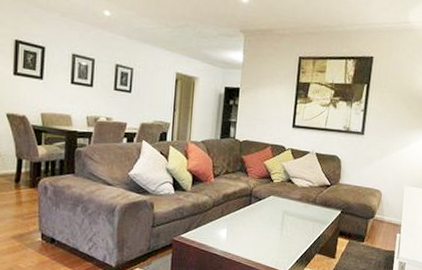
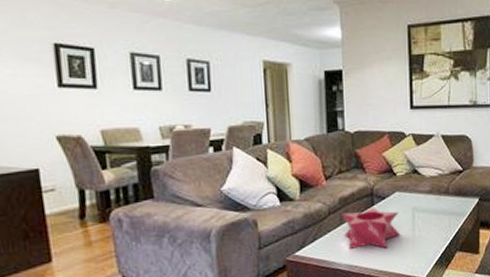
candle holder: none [223,205,271,242] -> present [342,207,401,249]

